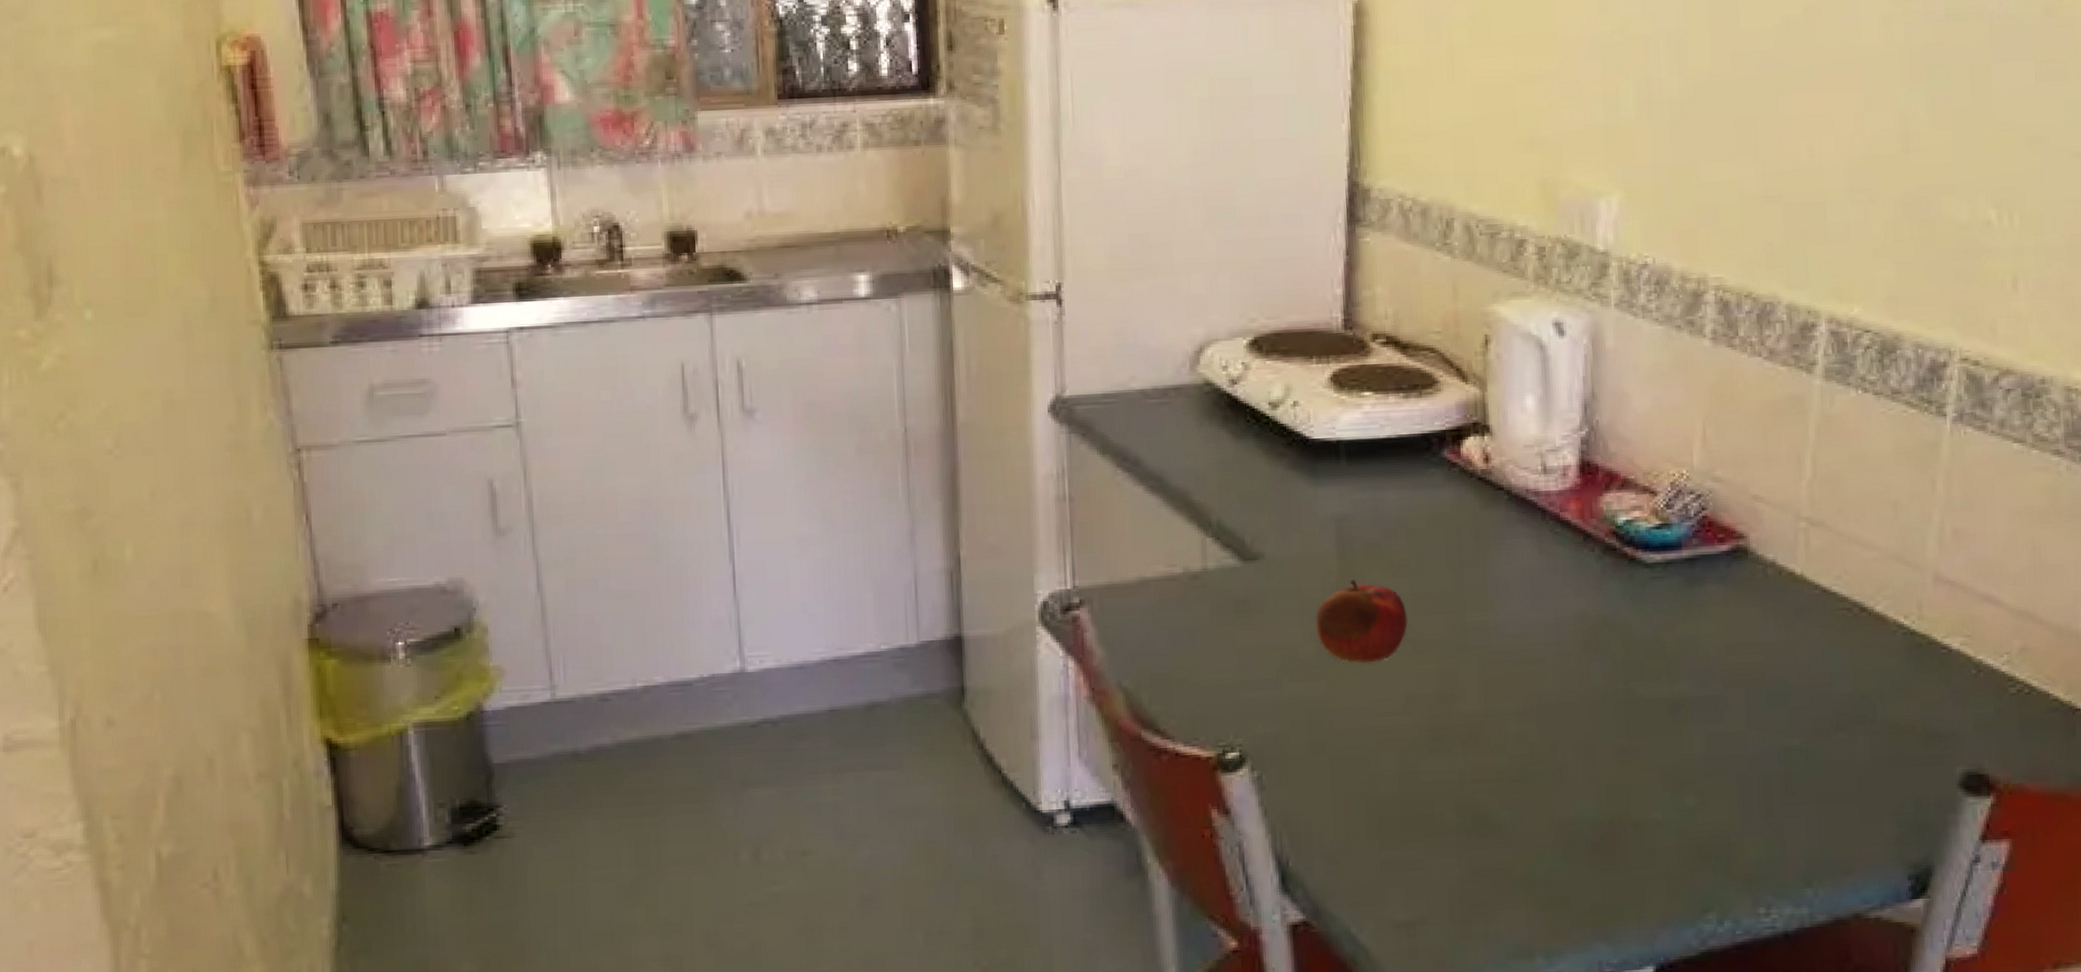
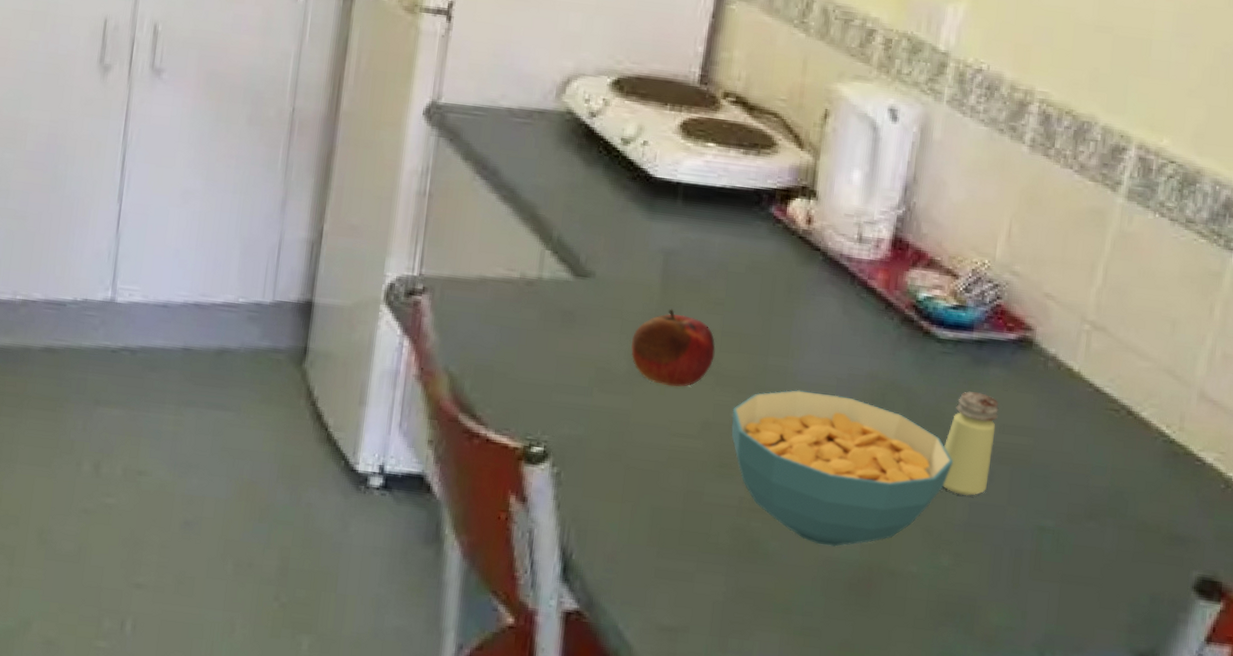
cereal bowl: none [1436,642,1682,807] -> present [731,389,953,547]
saltshaker: none [1670,614,1723,728] -> present [942,391,1000,496]

